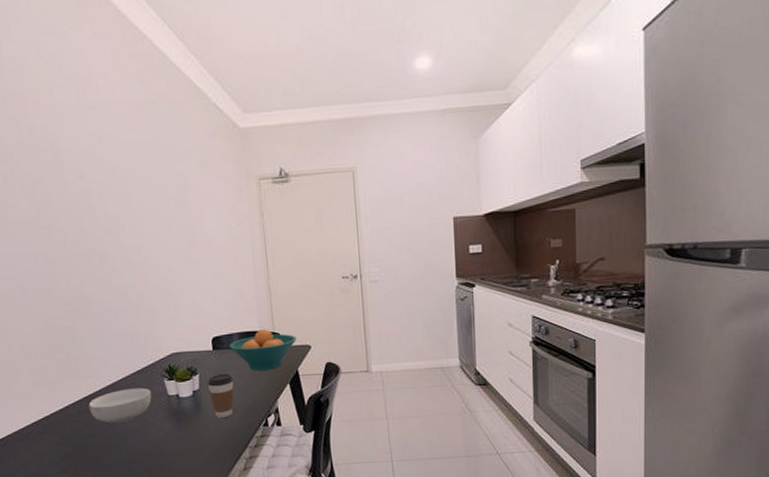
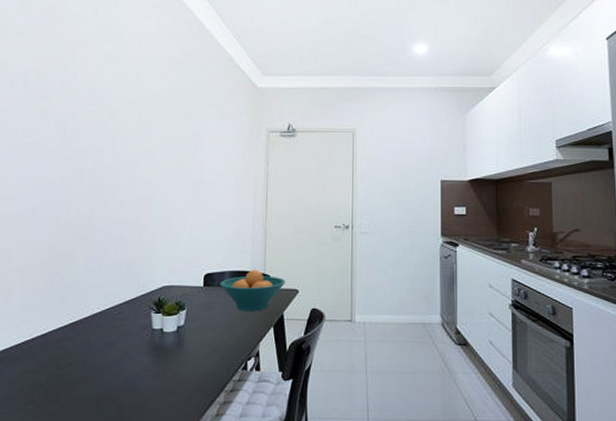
cereal bowl: present [88,387,152,424] -> none [72,318,136,355]
coffee cup: present [207,373,234,418] -> none [193,311,219,357]

